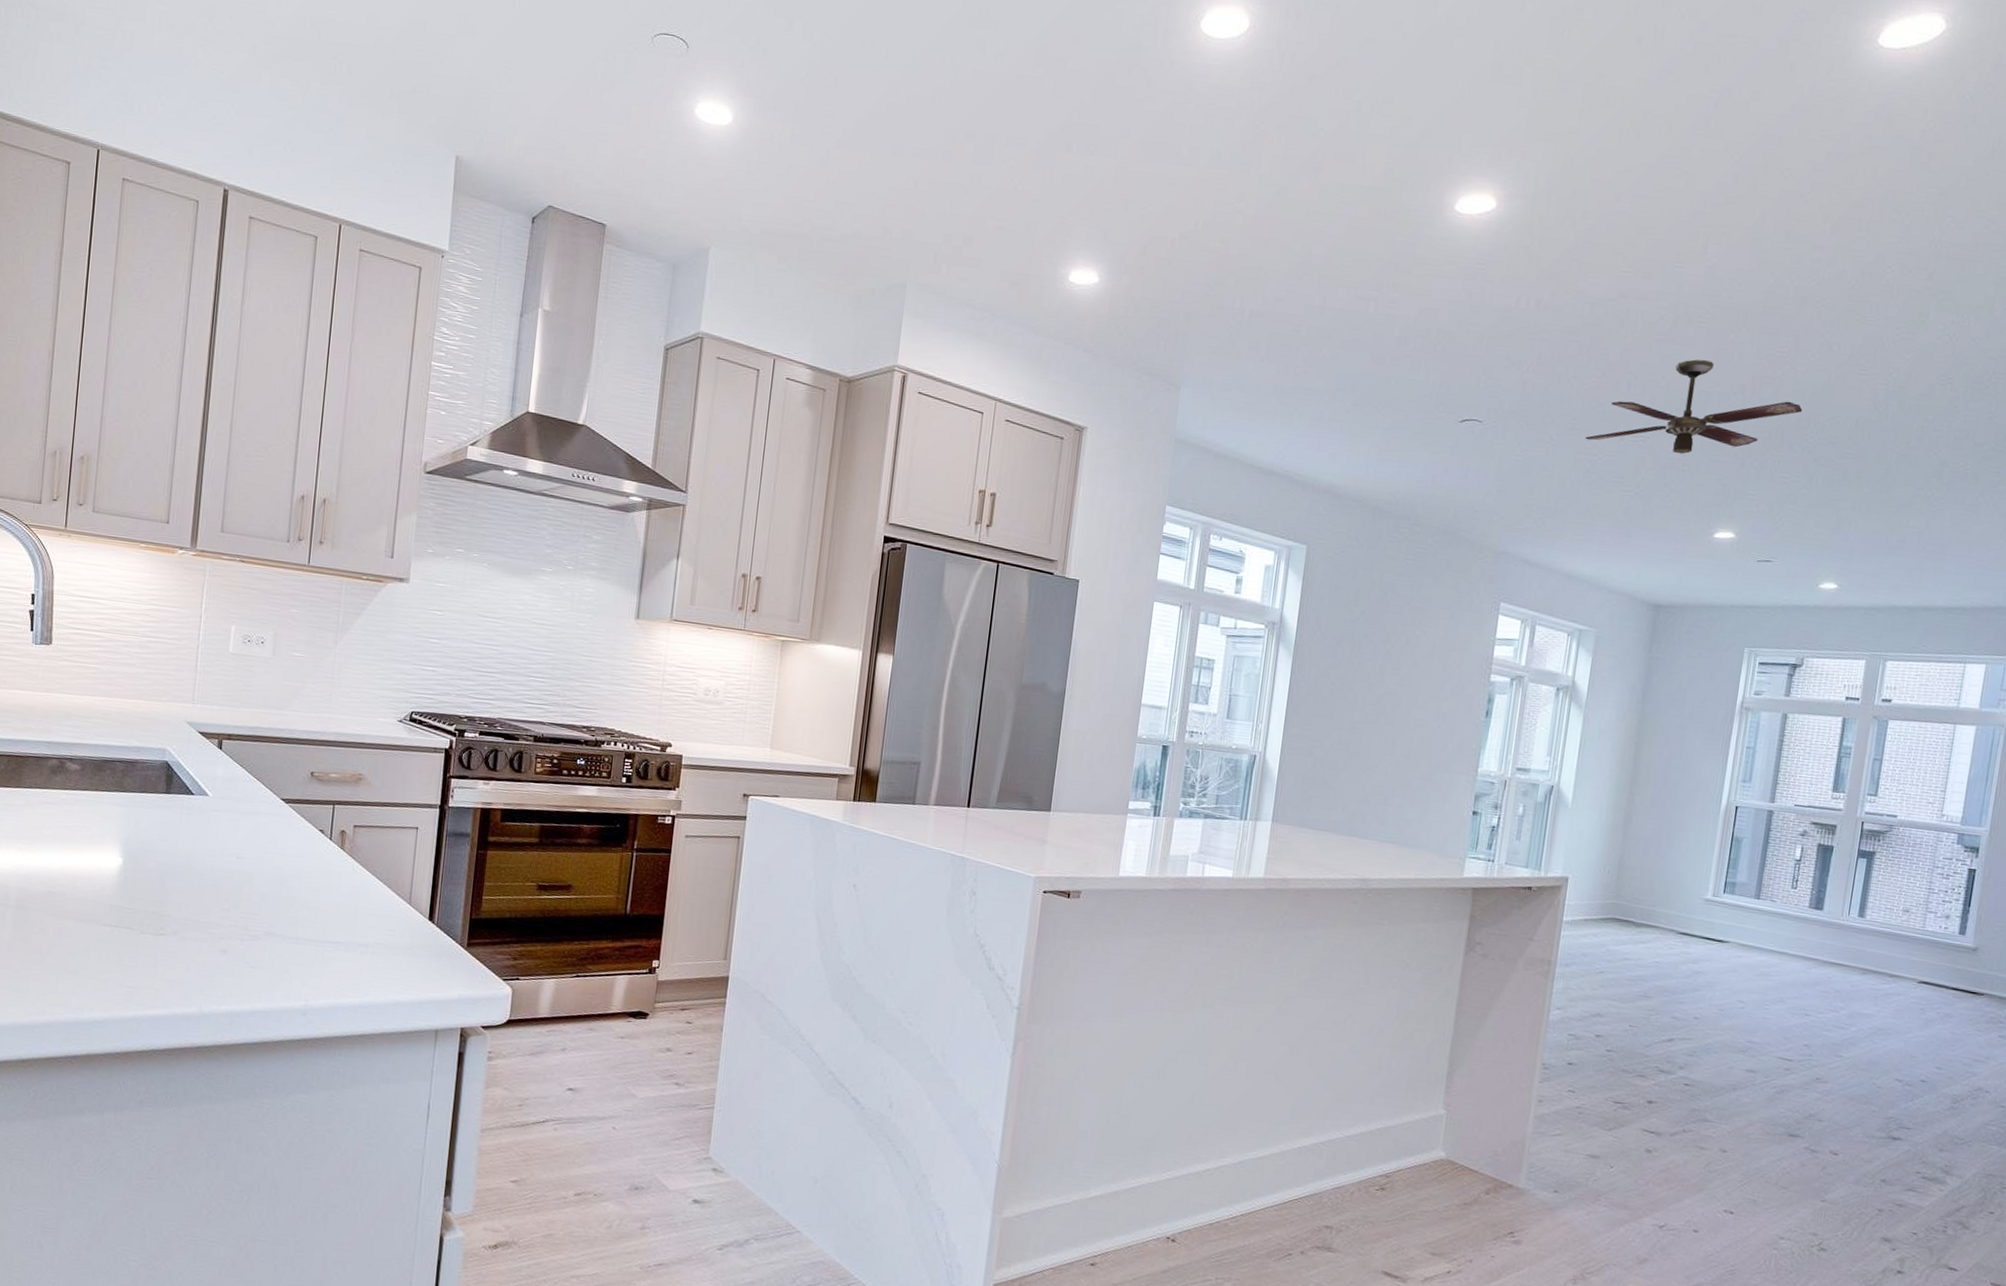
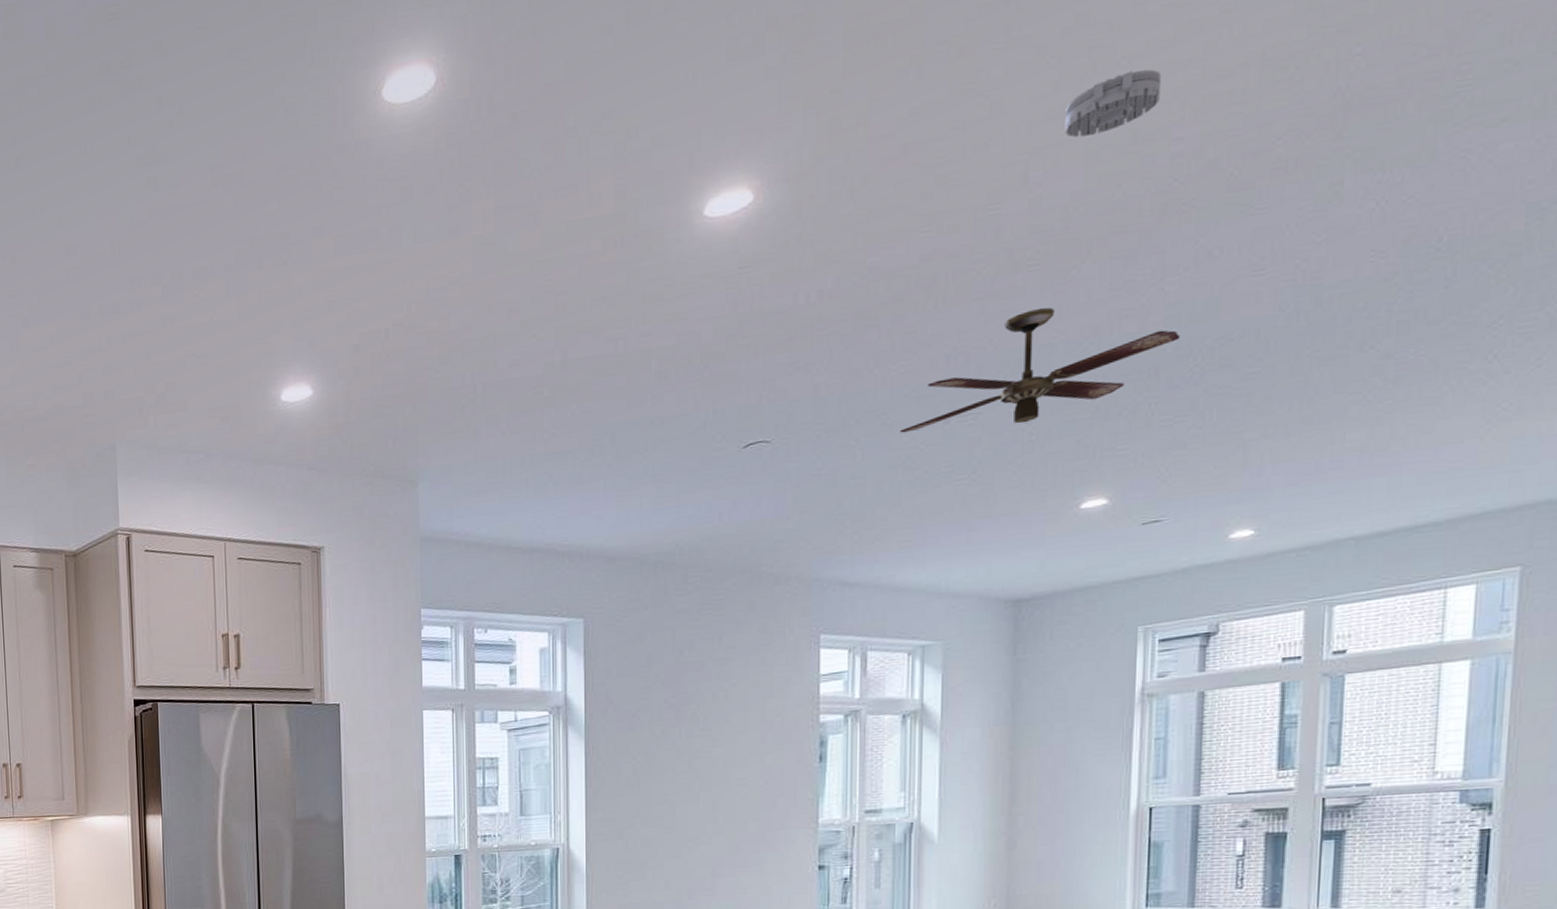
smoke detector: none [1738,181,1813,227] -> present [1065,69,1162,138]

